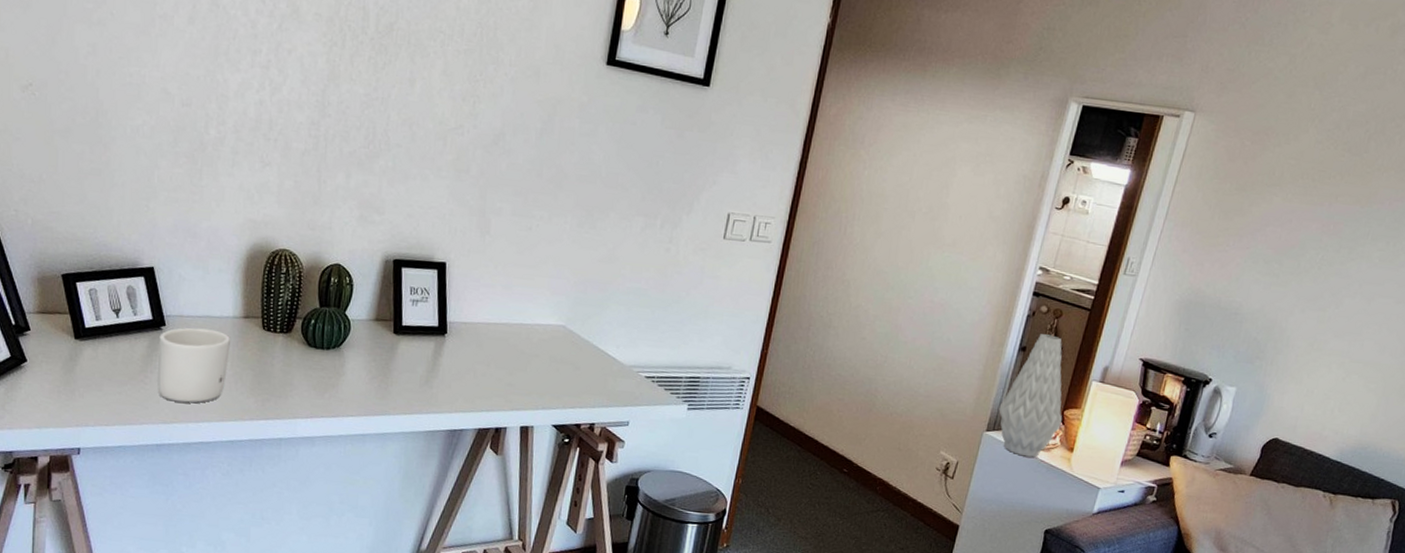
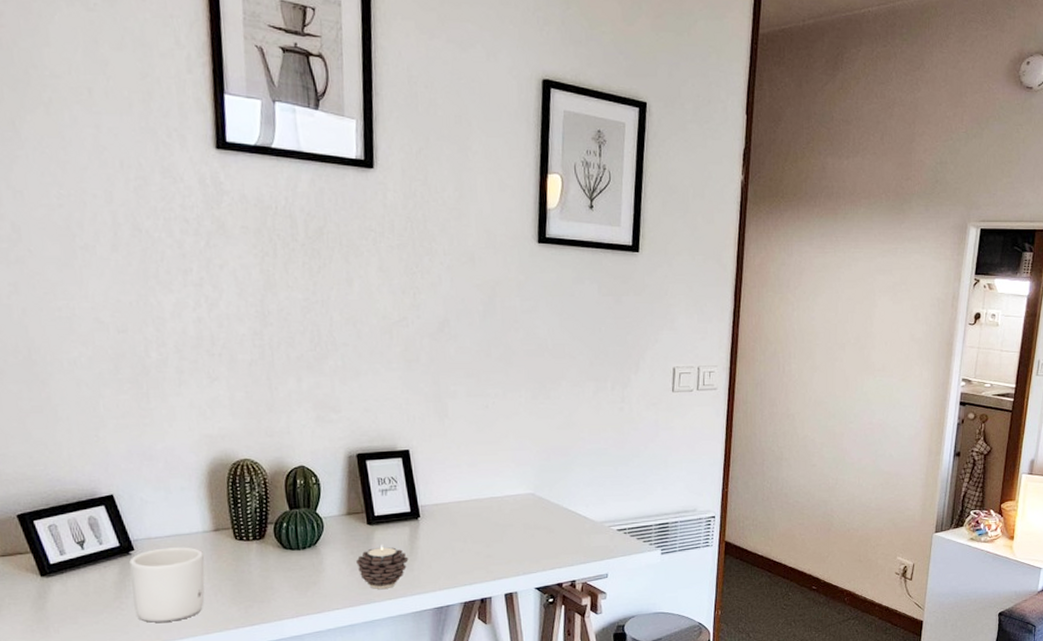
candle: none [377,357,429,402] -> present [356,545,409,589]
vase: present [999,334,1062,458] -> none [944,438,1000,550]

